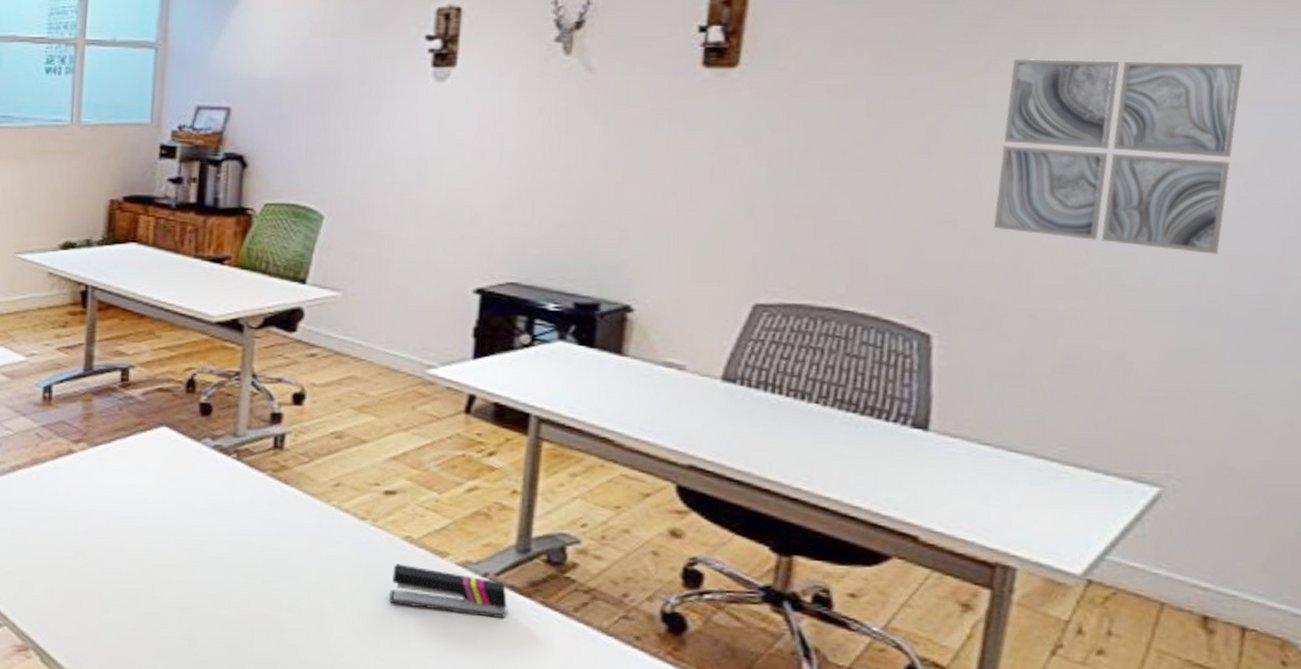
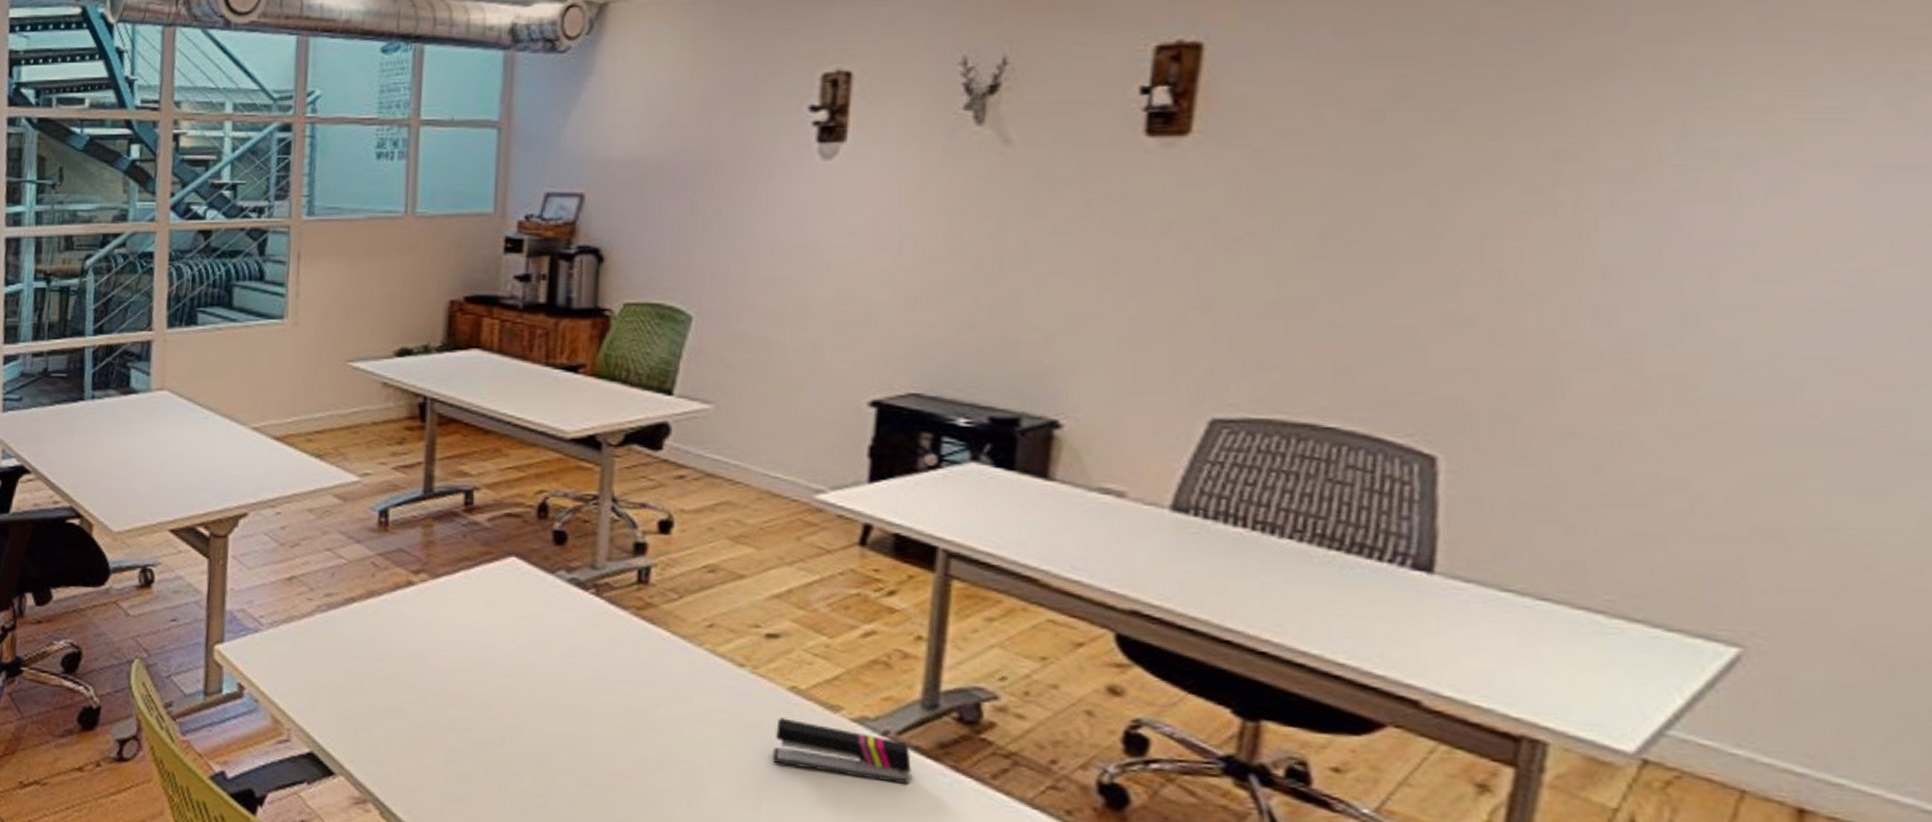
wall art: present [993,57,1243,254] -> none [1518,116,1855,357]

